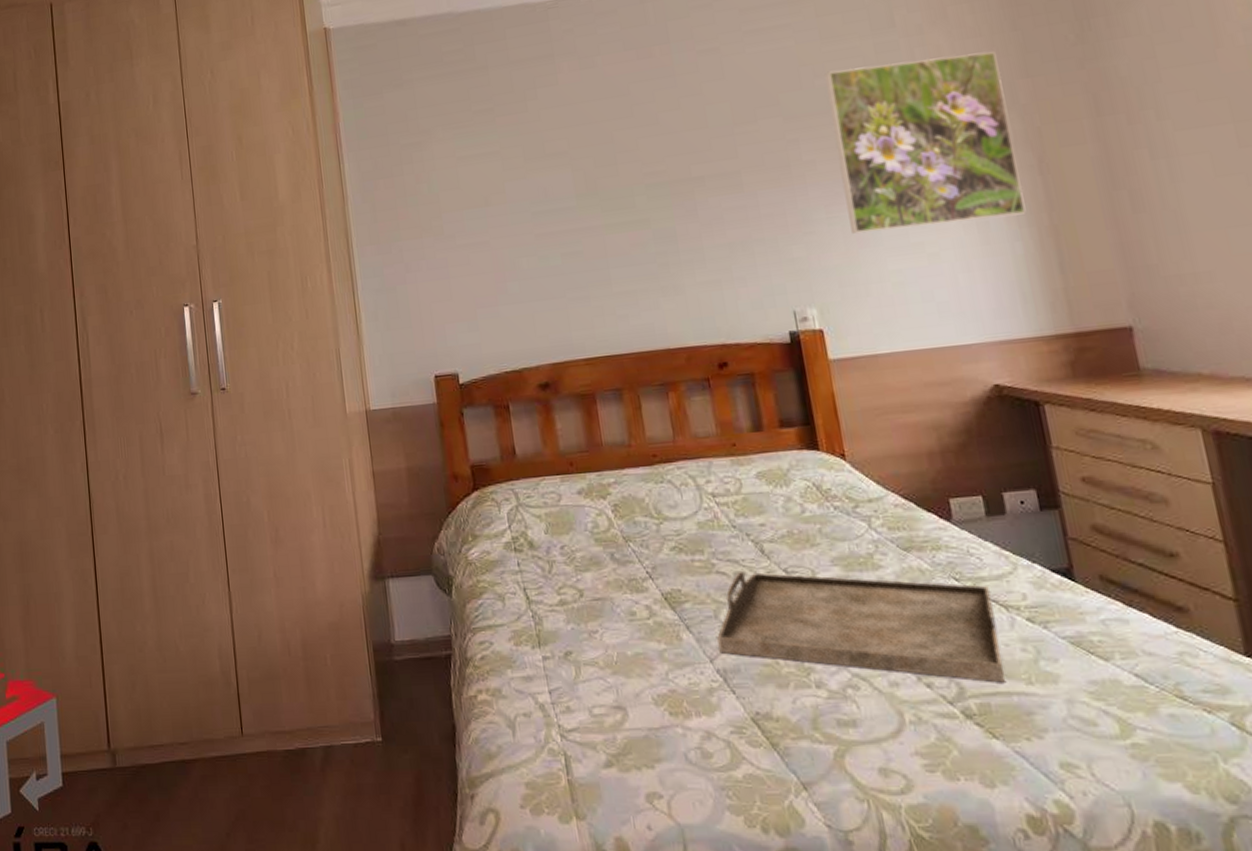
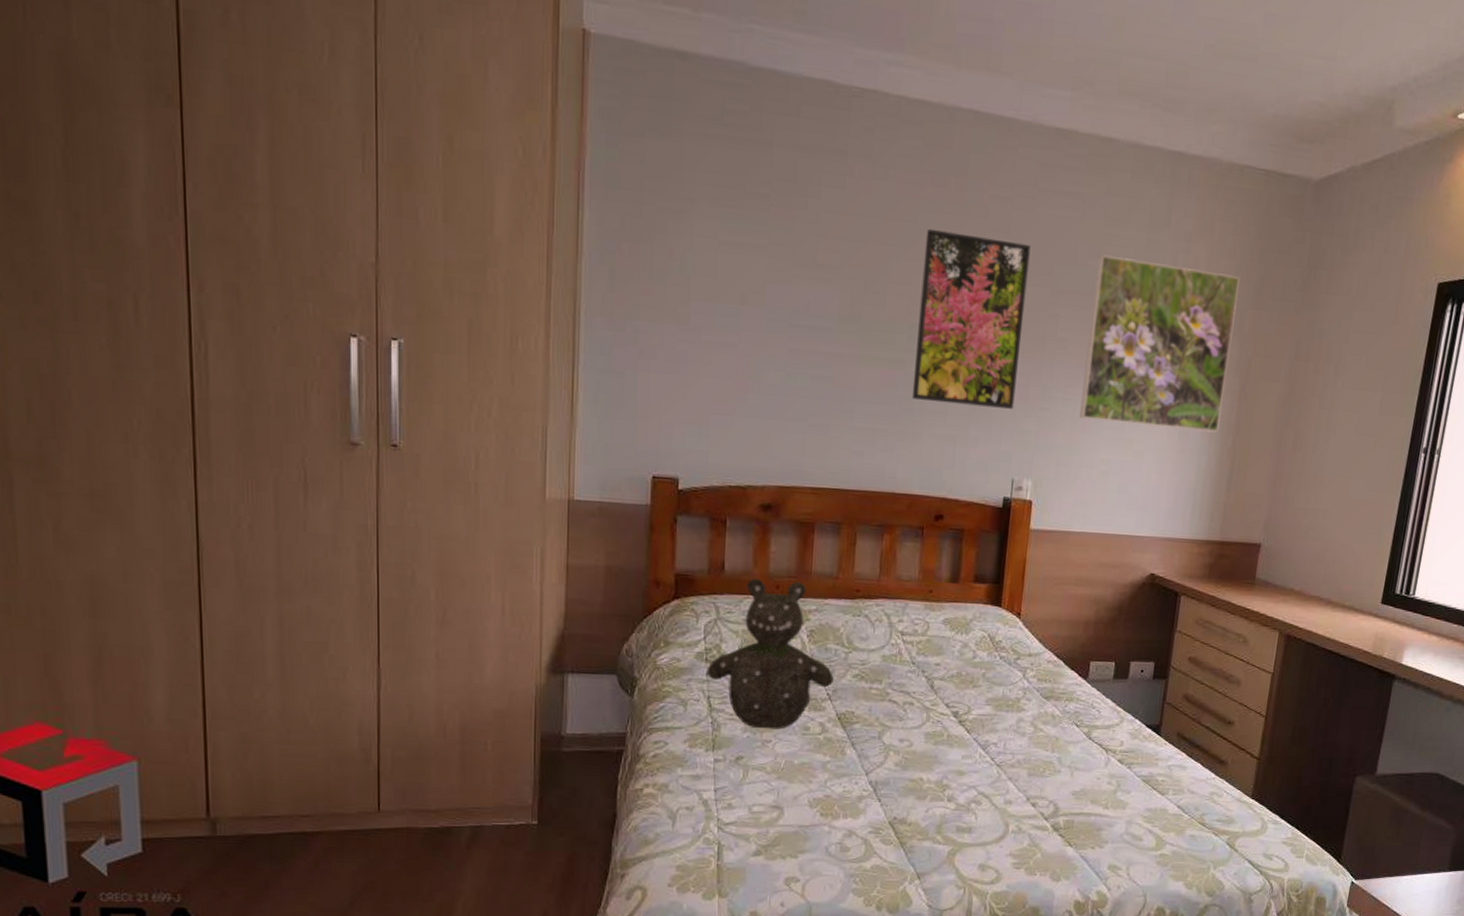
teddy bear: none [517,455,650,618] -> present [706,578,834,729]
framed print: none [642,83,775,253] -> present [911,228,1031,409]
serving tray: present [717,572,1005,683] -> none [875,702,1099,806]

